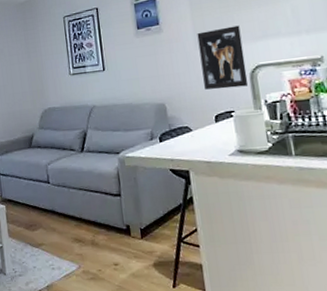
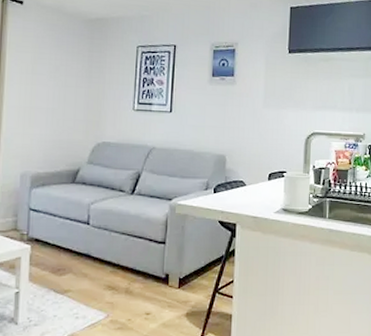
wall art: present [197,25,249,90] -> none [265,92,305,150]

